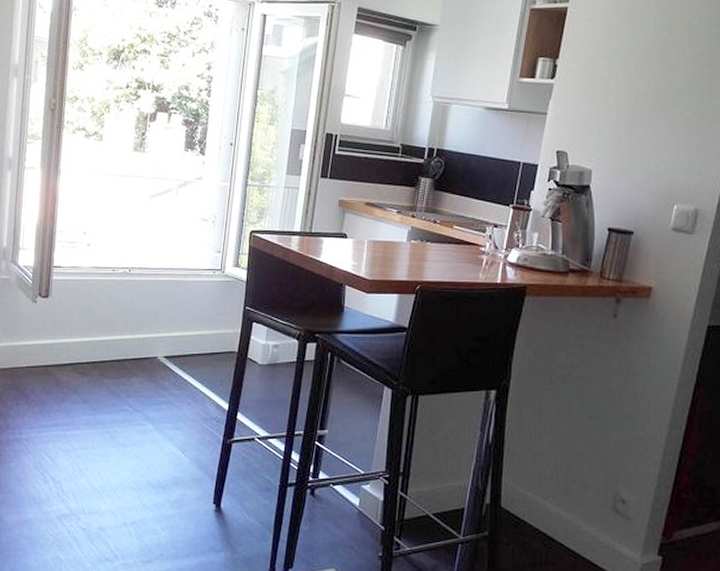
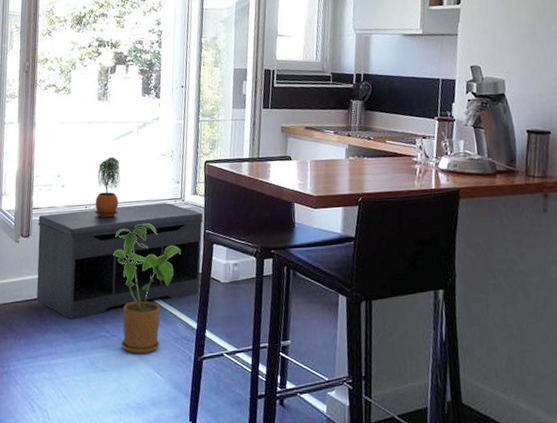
bench: none [53,273,244,390] -> present [36,203,203,319]
potted plant: none [123,216,154,284] -> present [94,156,121,218]
house plant: none [141,293,218,432] -> present [113,223,182,355]

